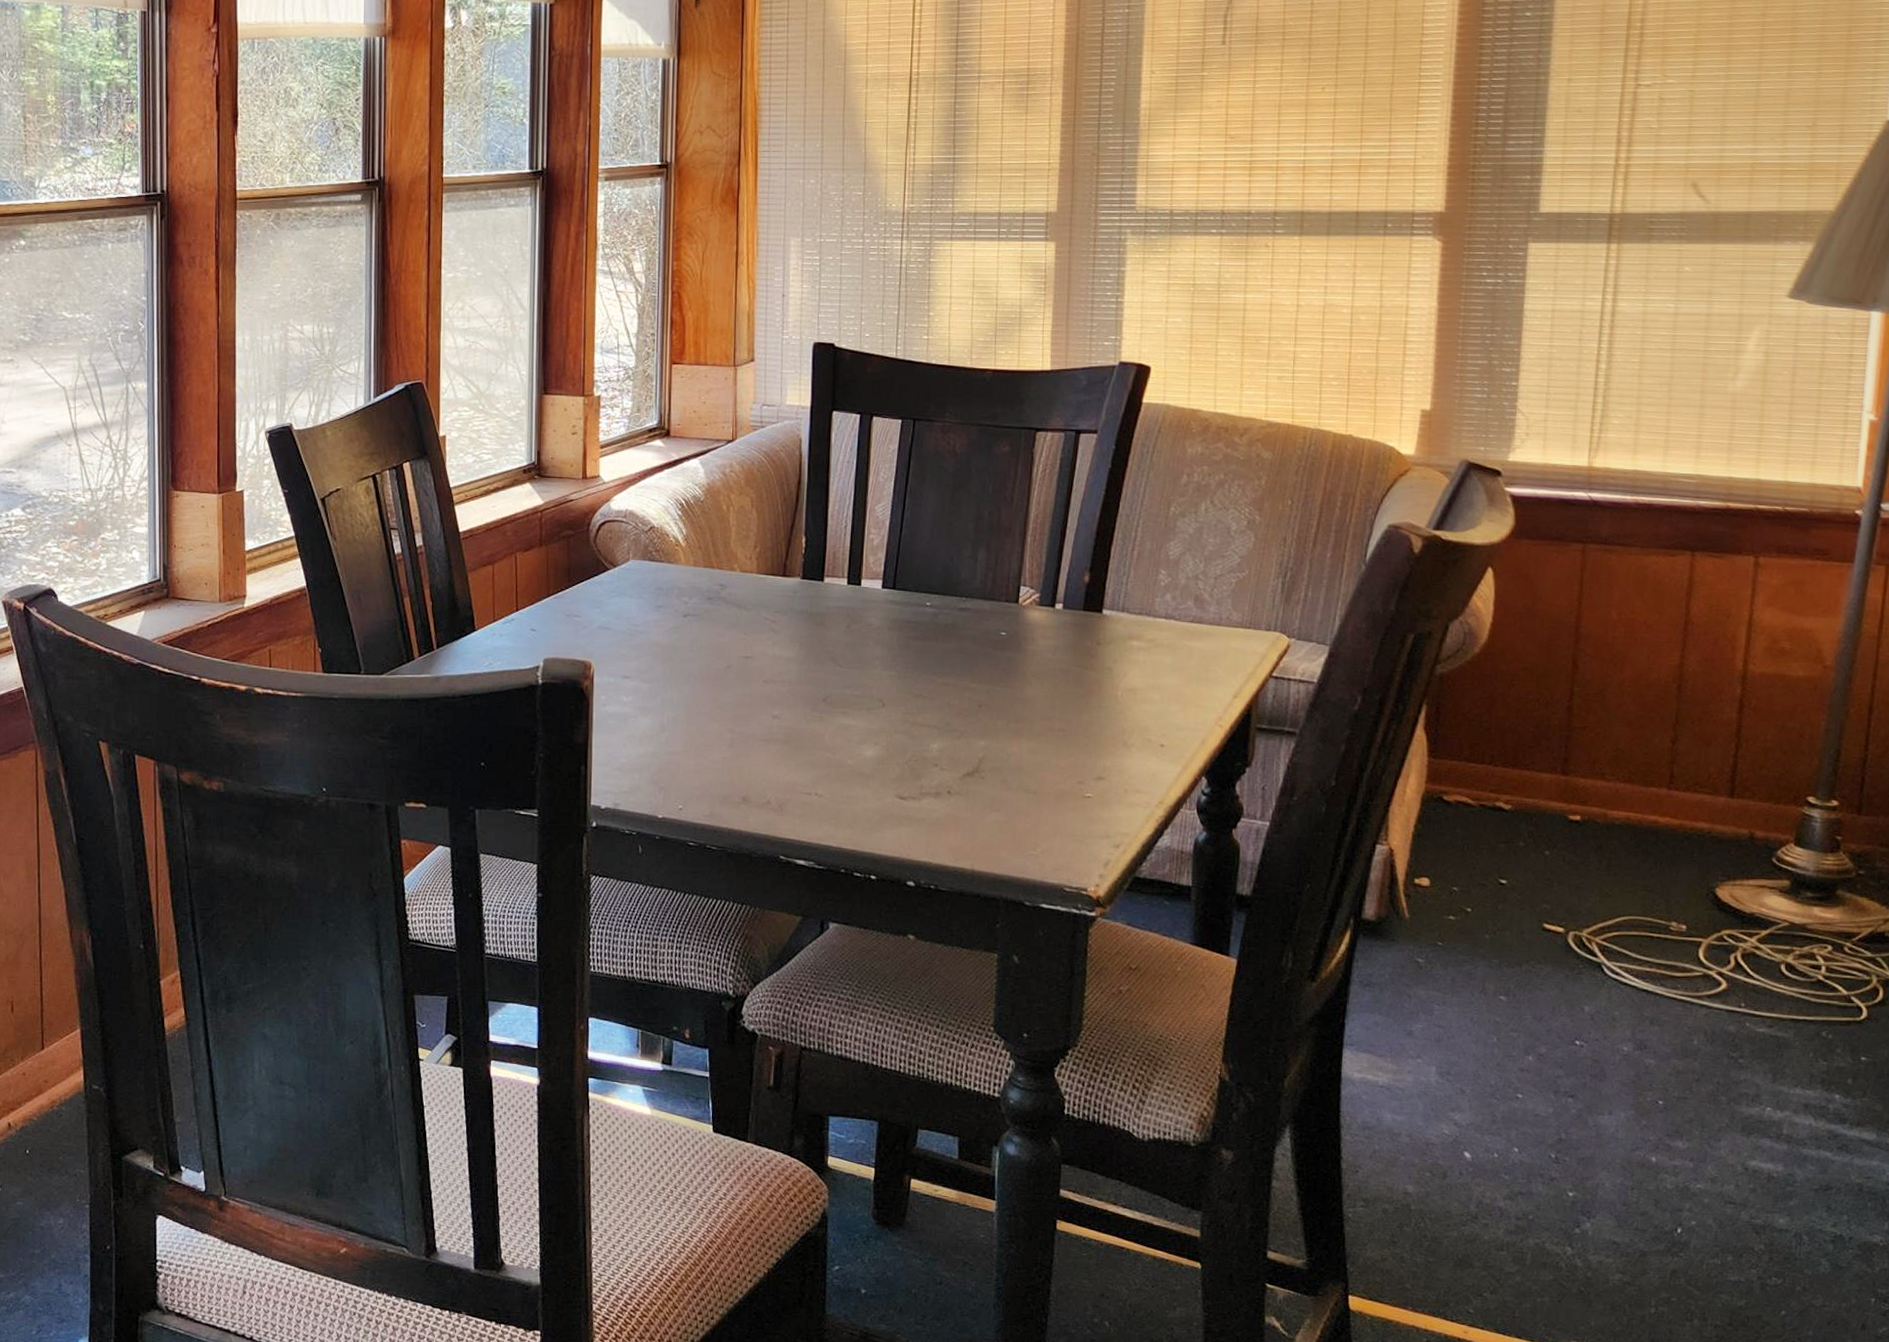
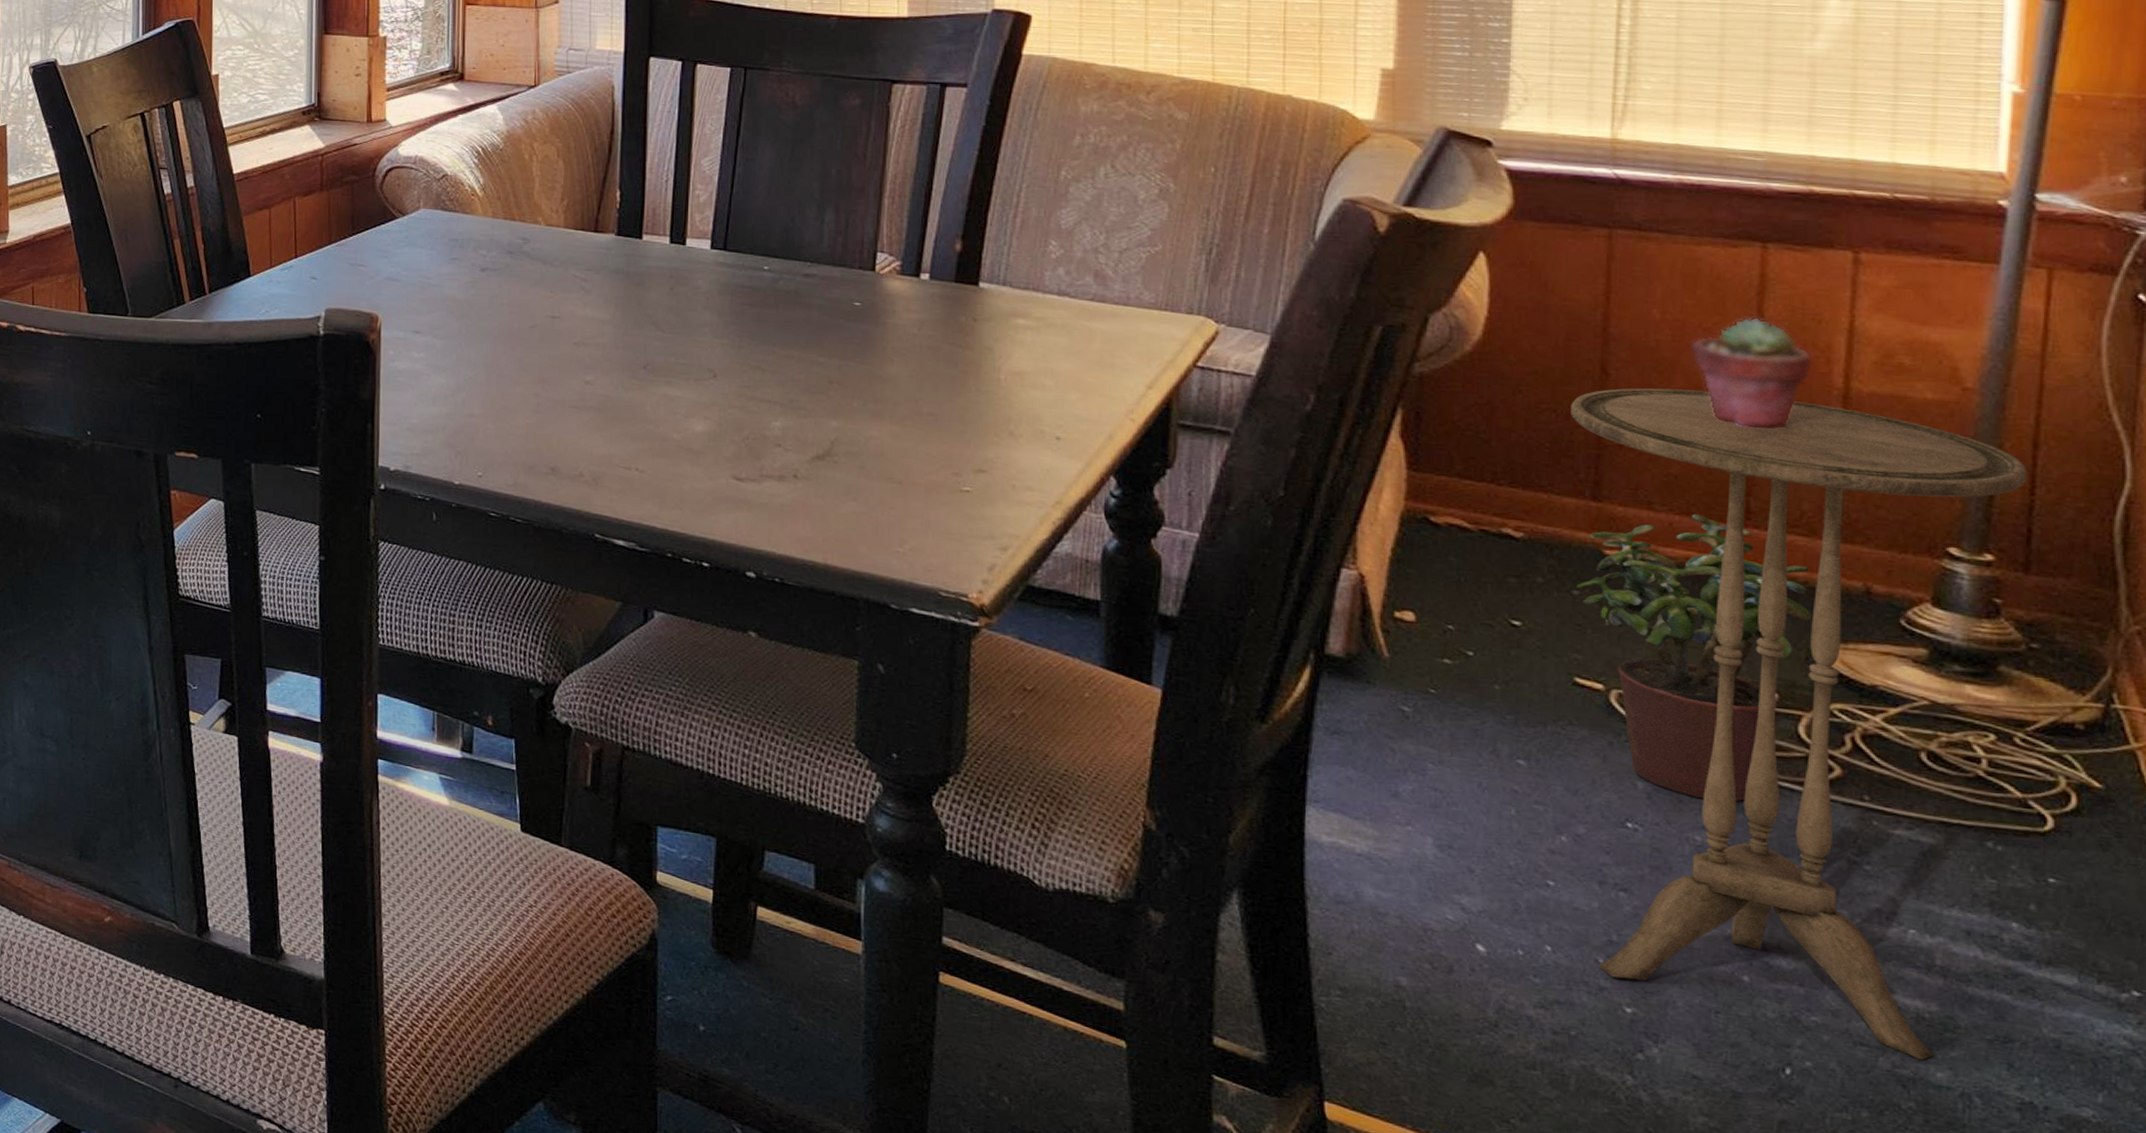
potted plant: none [1548,781,1713,1016] -> present [1576,514,1812,801]
side table: none [1549,677,1864,1211] -> present [1571,388,2027,1061]
potted succulent: none [1637,615,1723,707] -> present [1690,318,1814,428]

